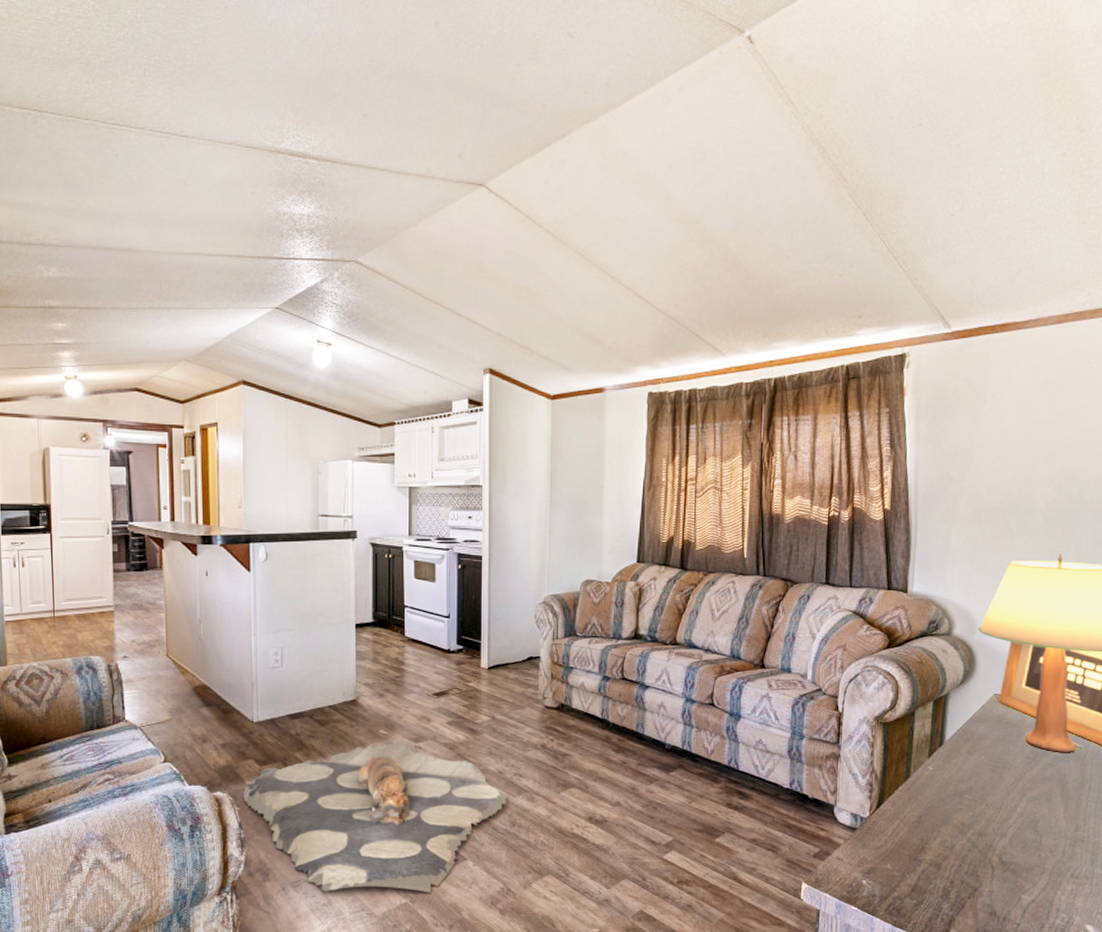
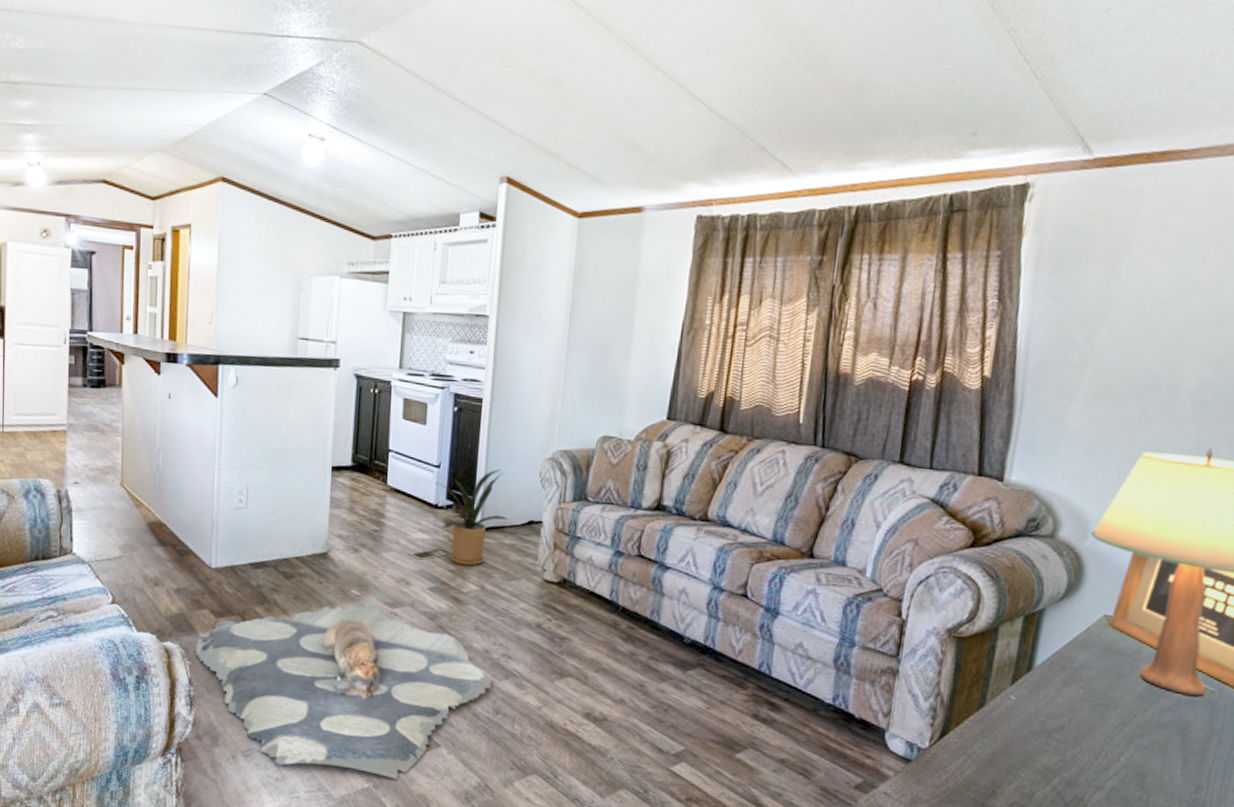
house plant: none [446,615,511,700] -> present [435,469,509,567]

